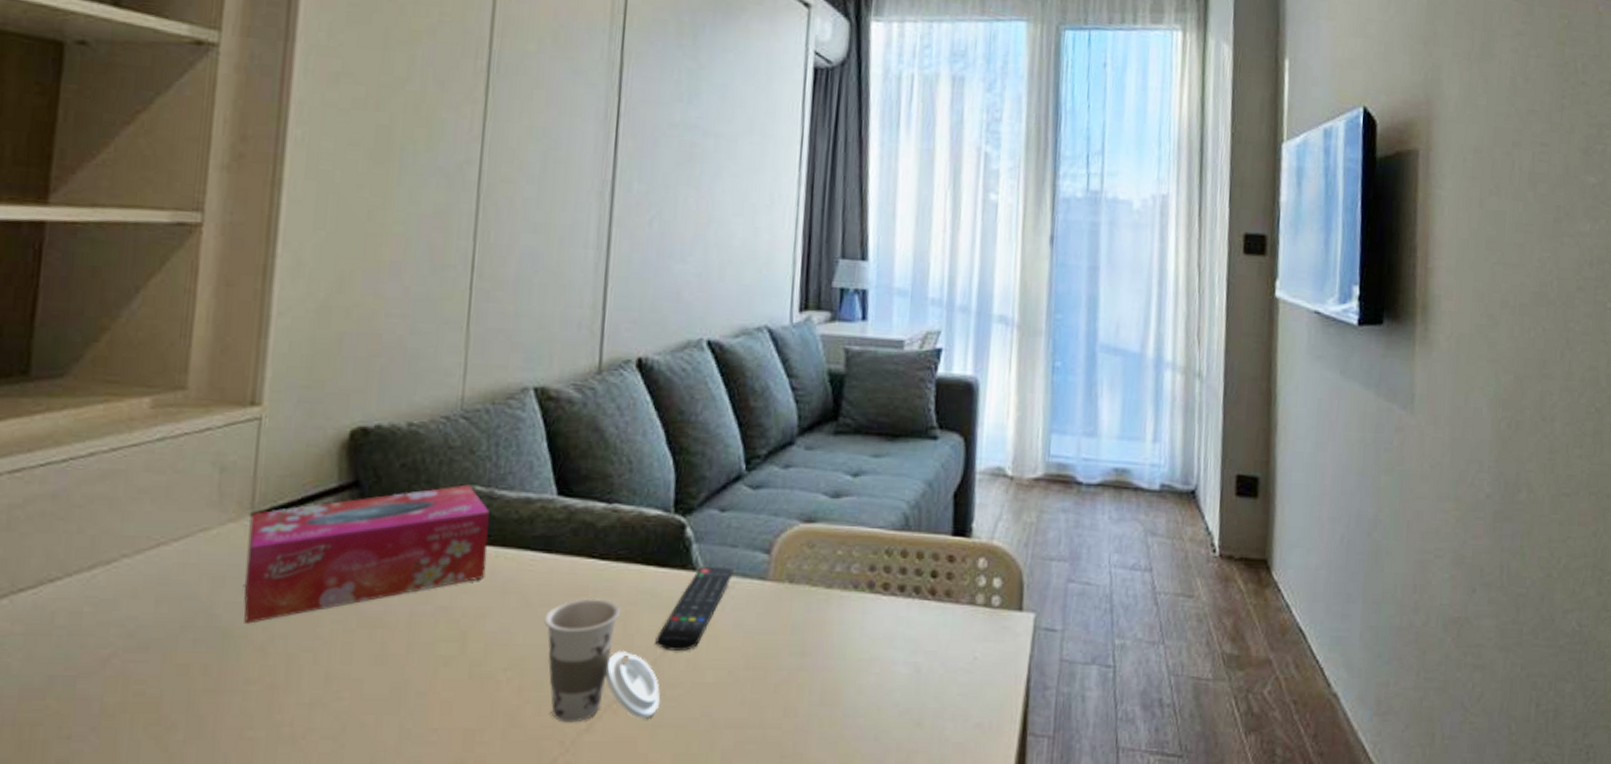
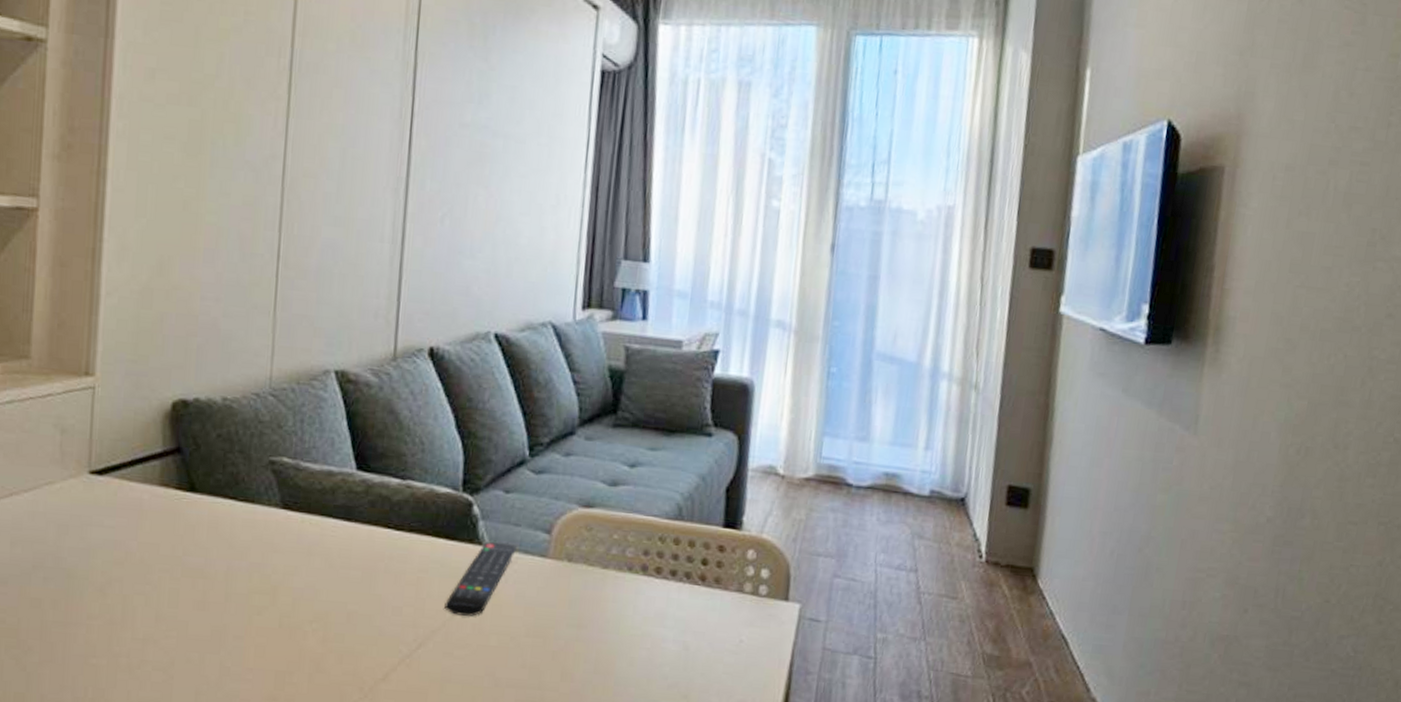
tissue box: present [244,484,490,624] -> none [84,456,296,567]
cup: present [544,597,660,723] -> none [345,563,449,674]

